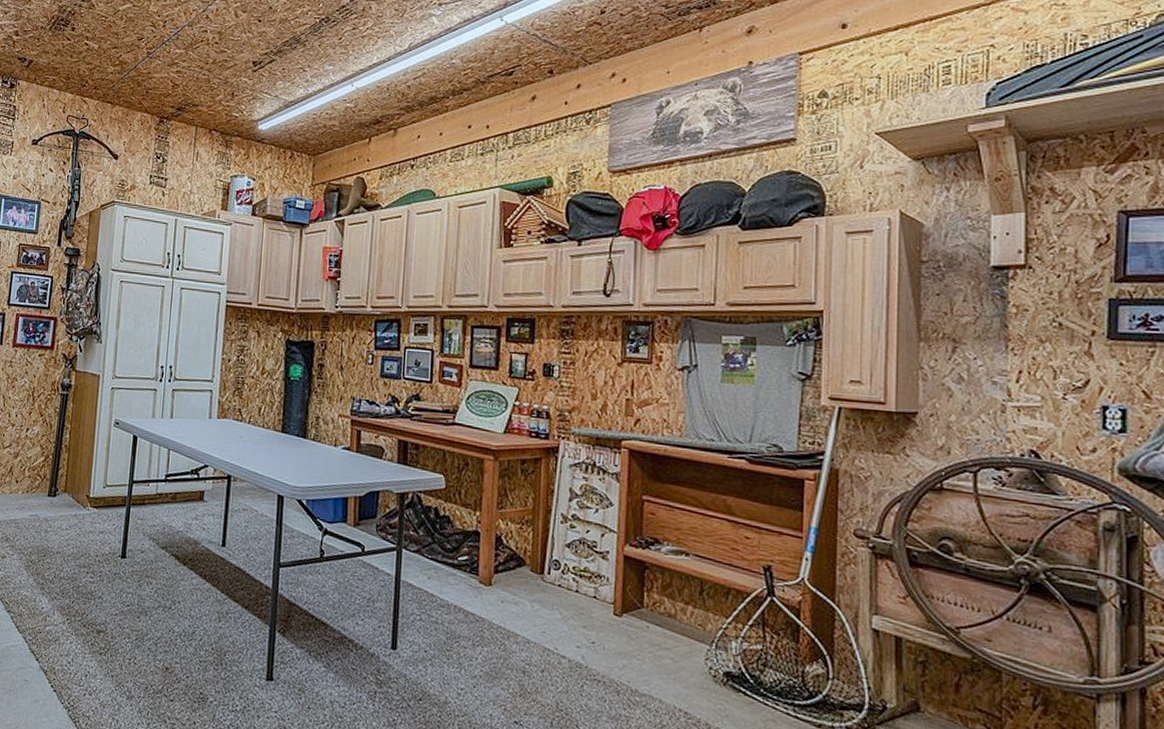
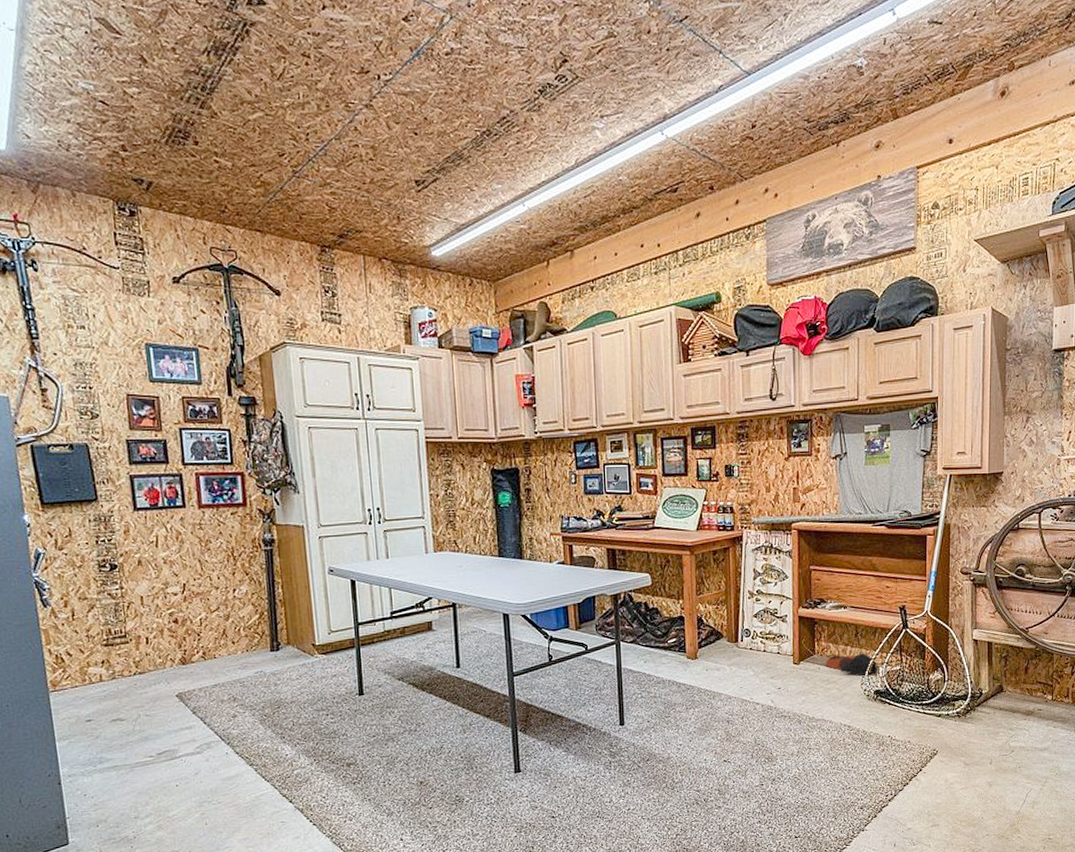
bag: none [656,614,730,649] -> present [825,653,878,676]

